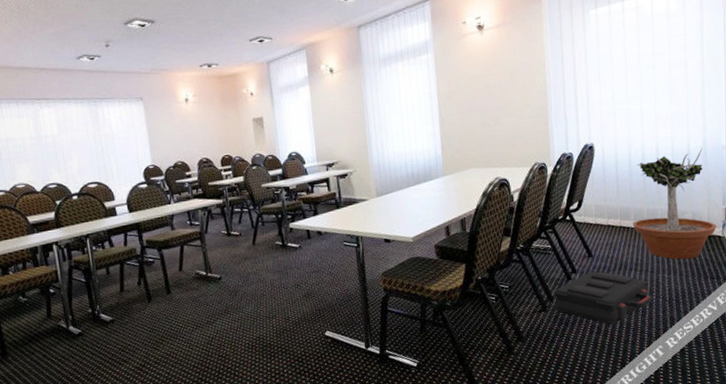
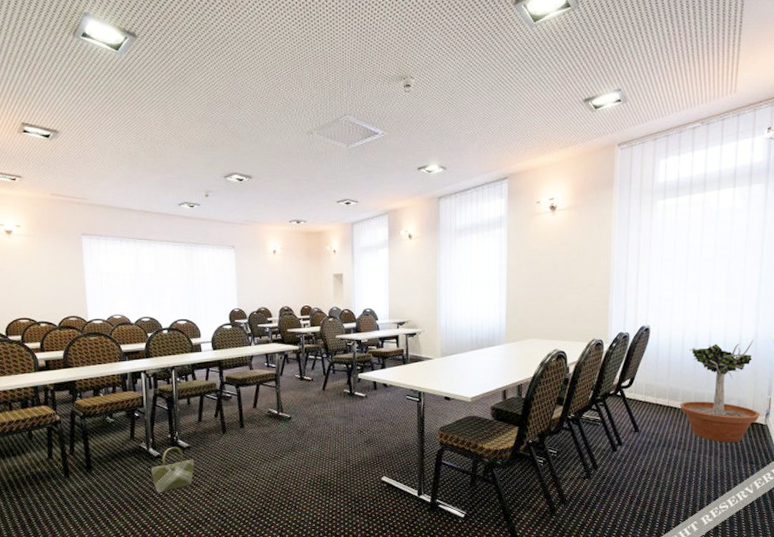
shopping bag: none [74,321,121,375] -> present [152,447,195,494]
briefcase: present [553,271,653,325] -> none [598,445,692,497]

